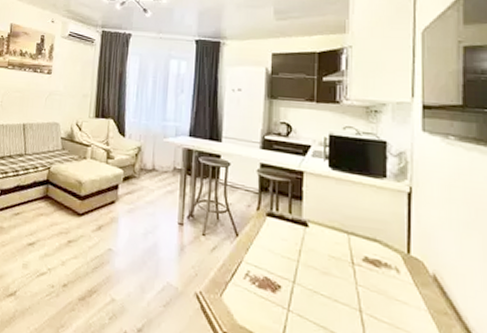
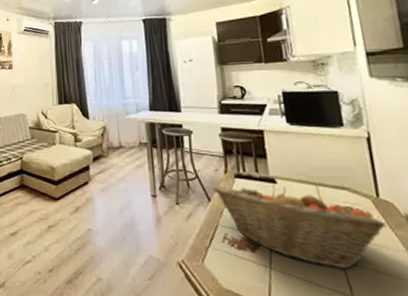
fruit basket: none [242,221,412,321] -> present [212,186,386,270]

